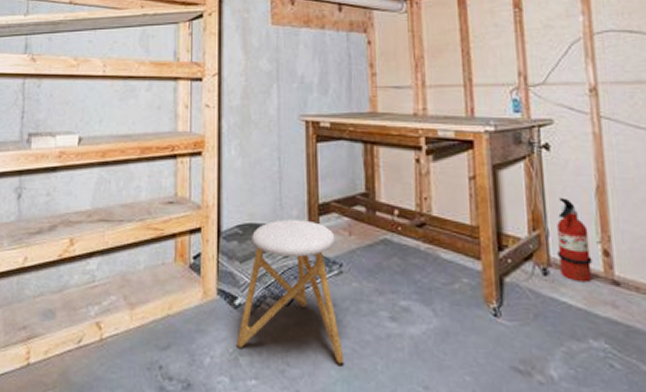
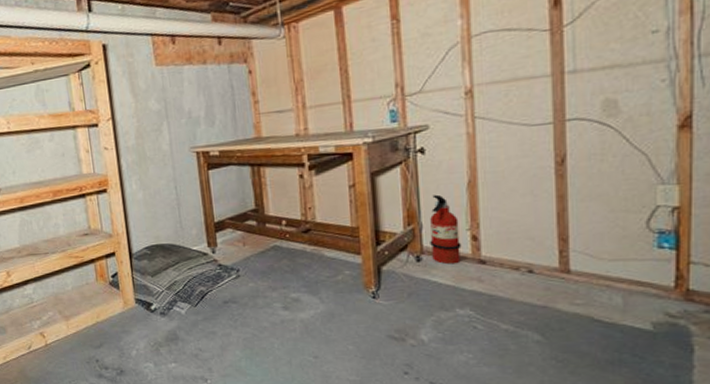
stool: present [236,219,344,365] -> none [156,237,246,346]

